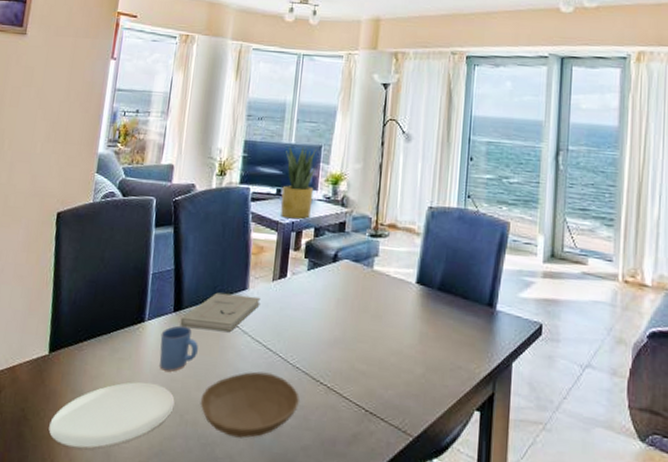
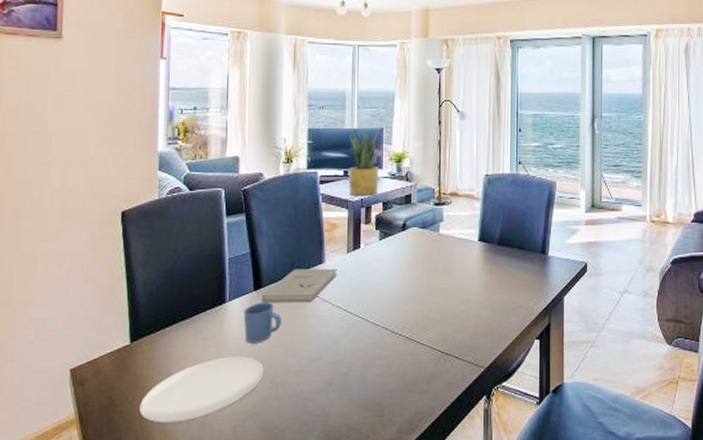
bowl: present [200,371,299,438] -> none [288,332,381,391]

